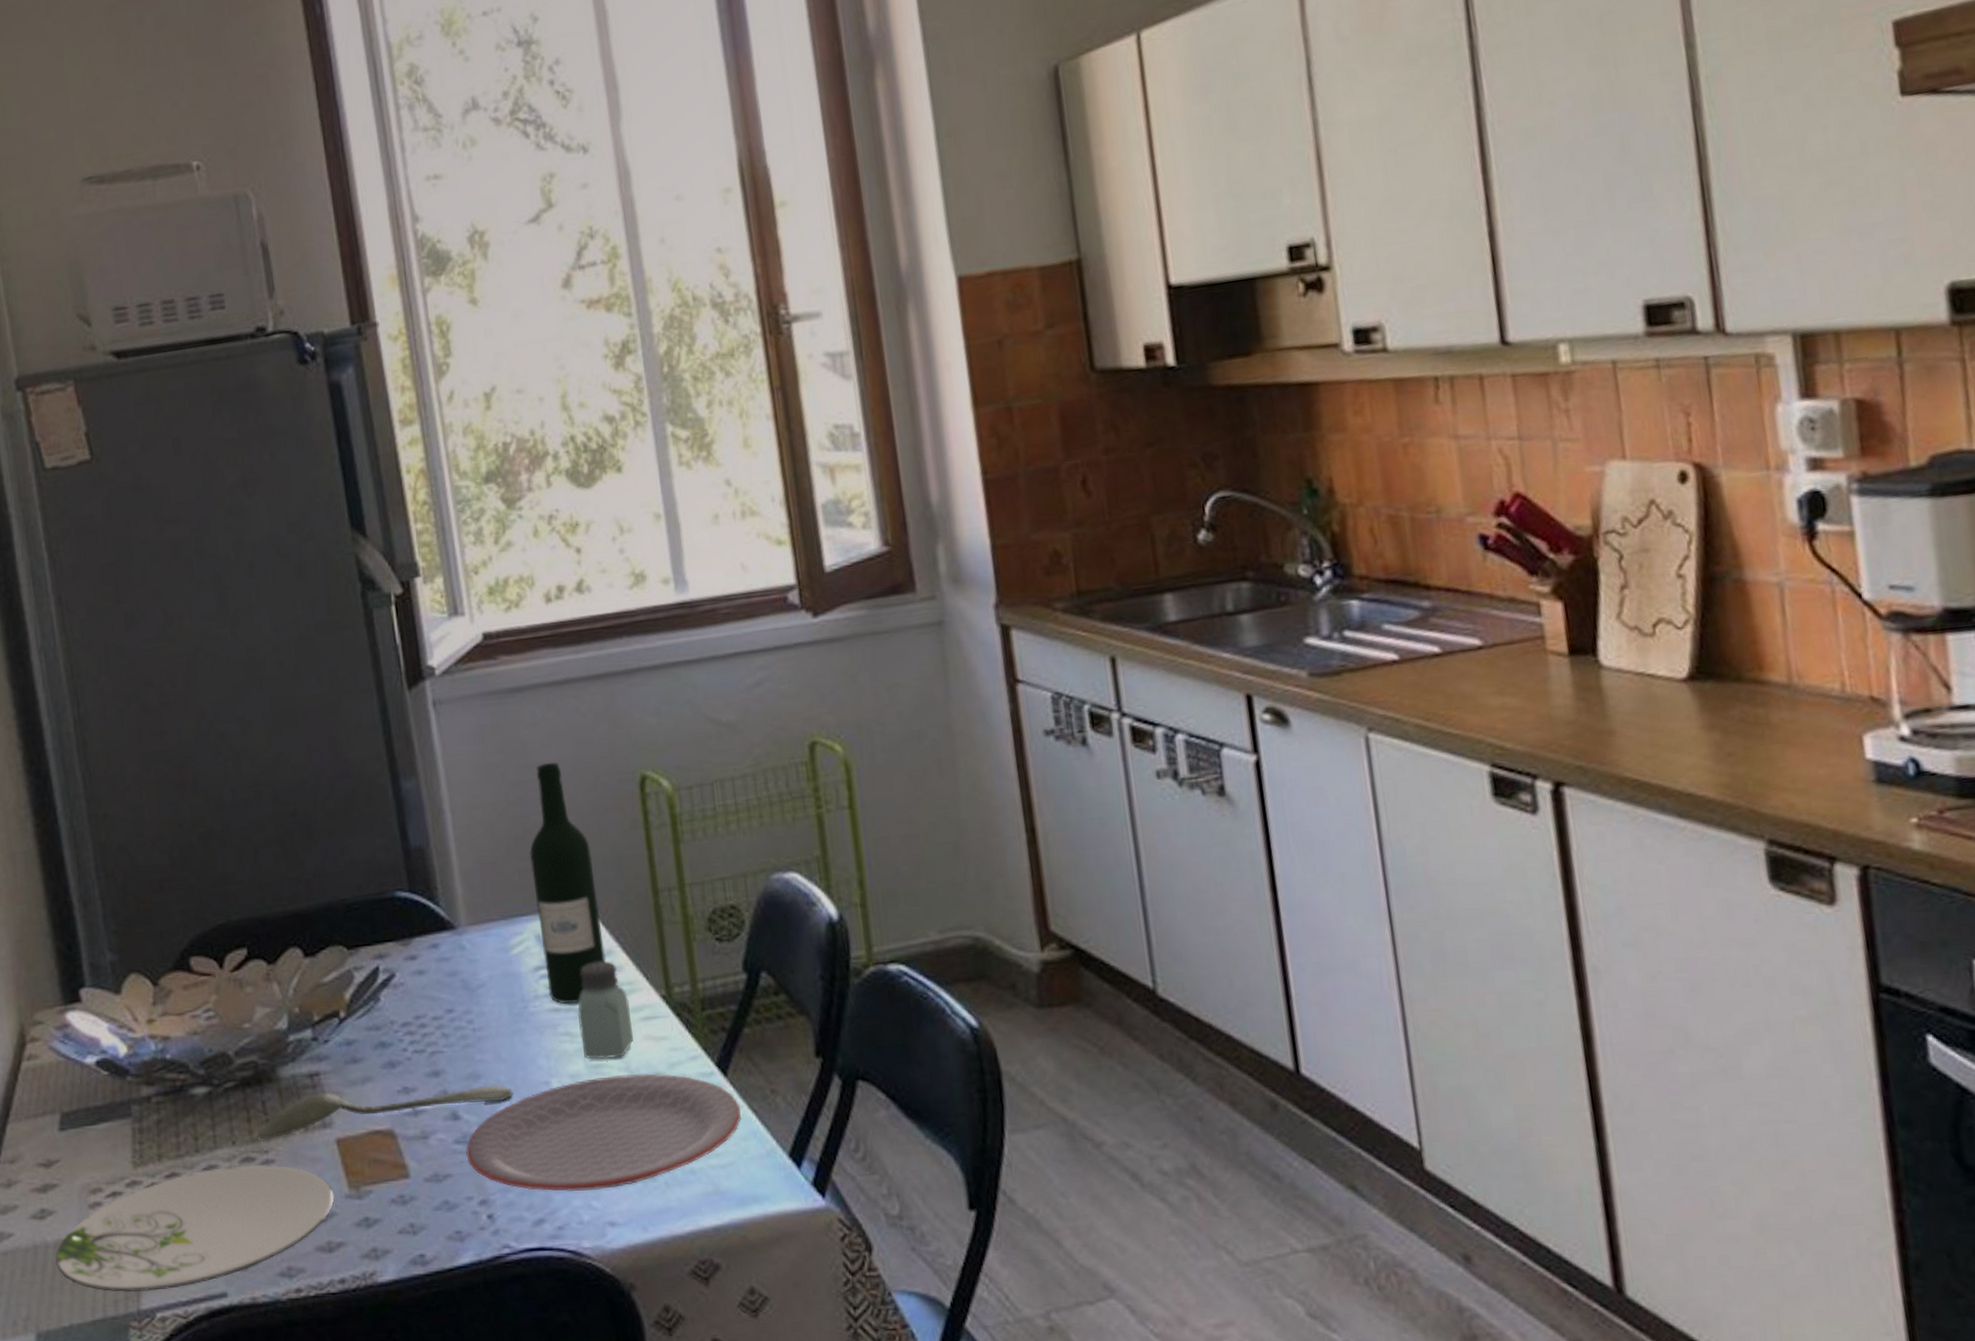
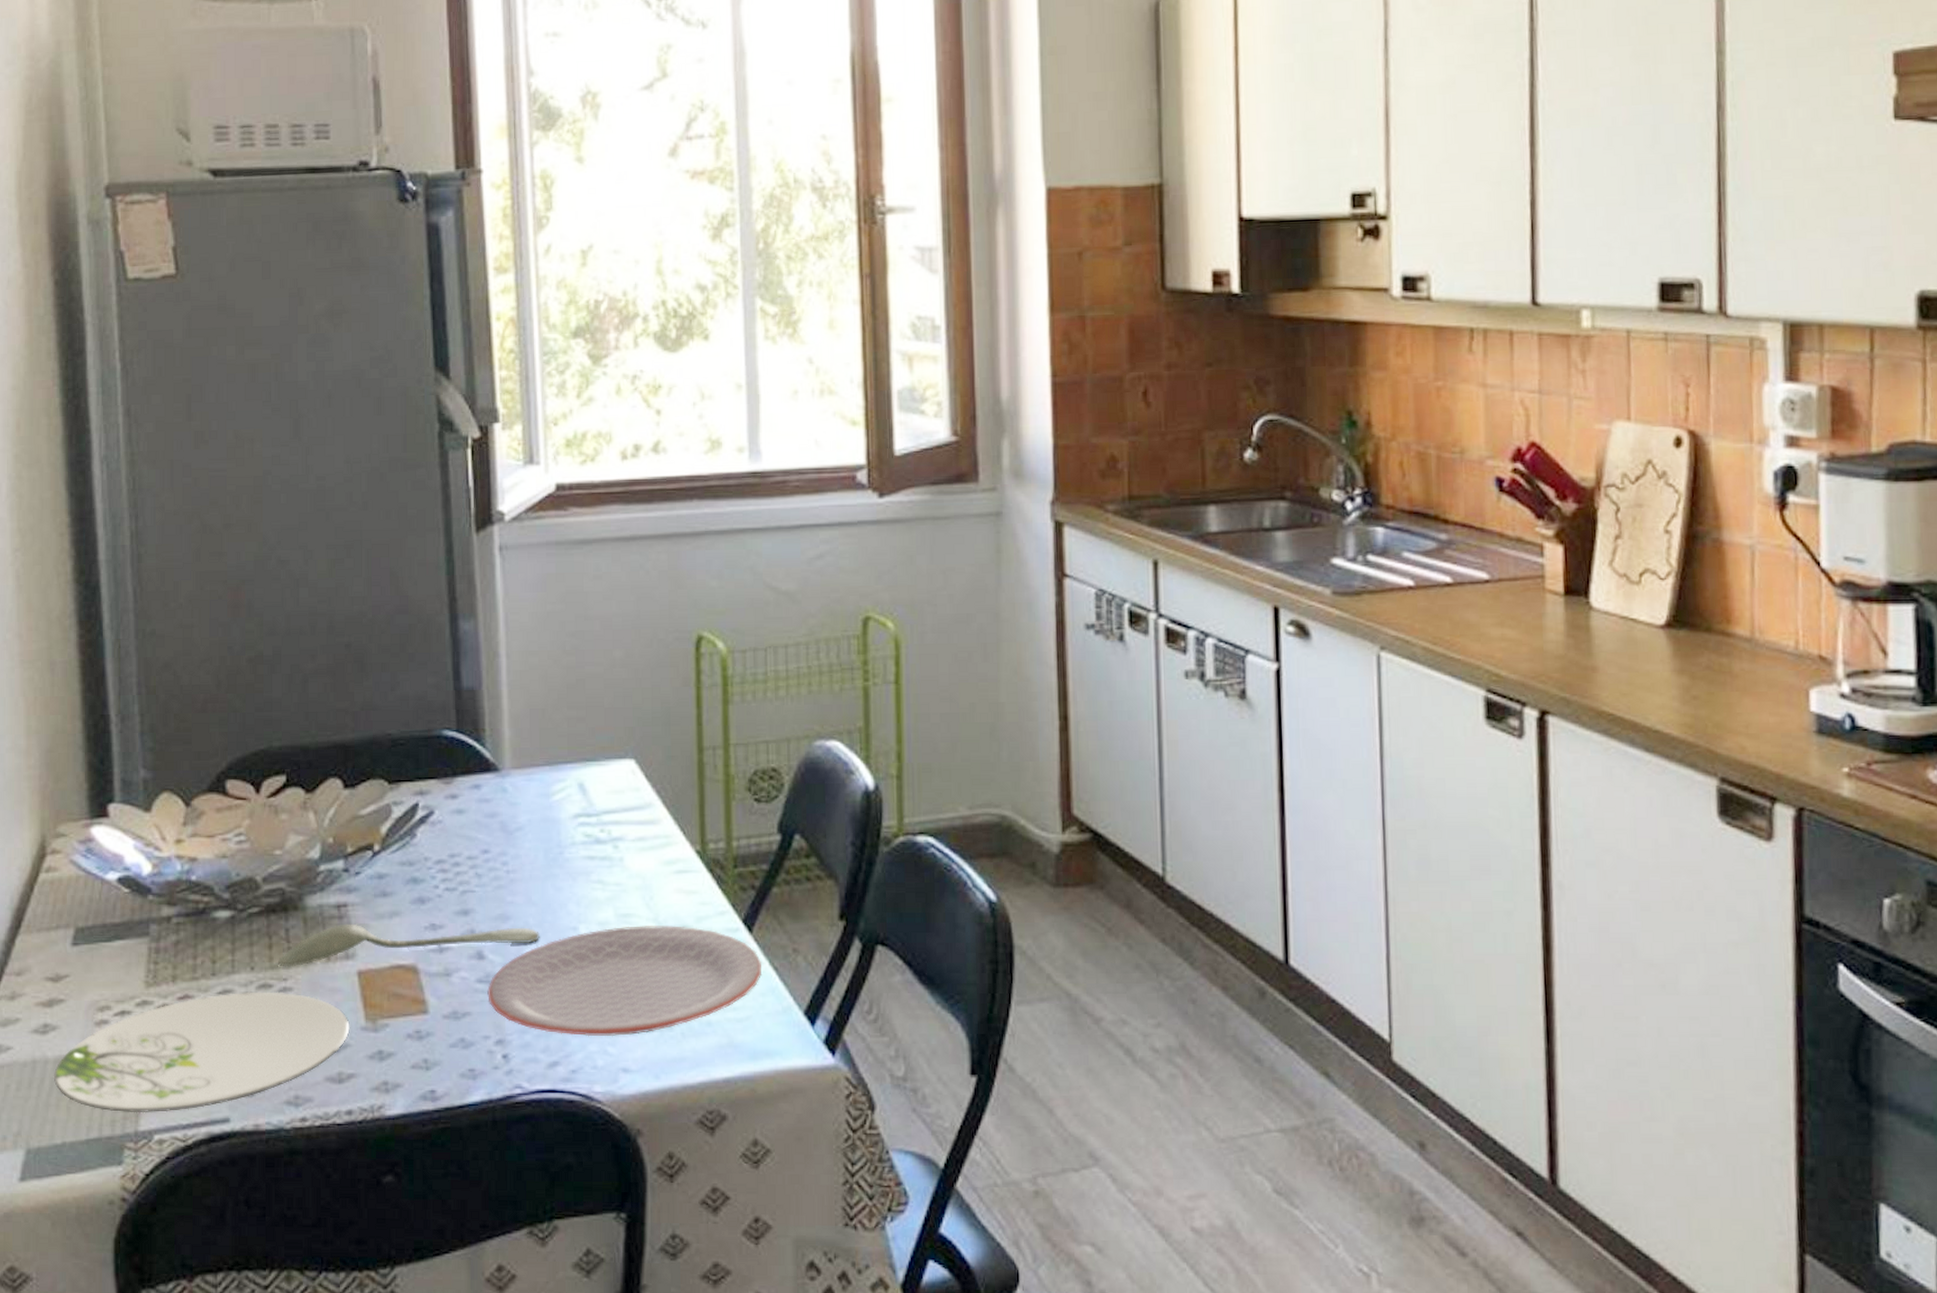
wine bottle: present [529,762,606,1004] -> none [580,616,645,853]
saltshaker: present [578,961,634,1060] -> none [612,813,665,910]

